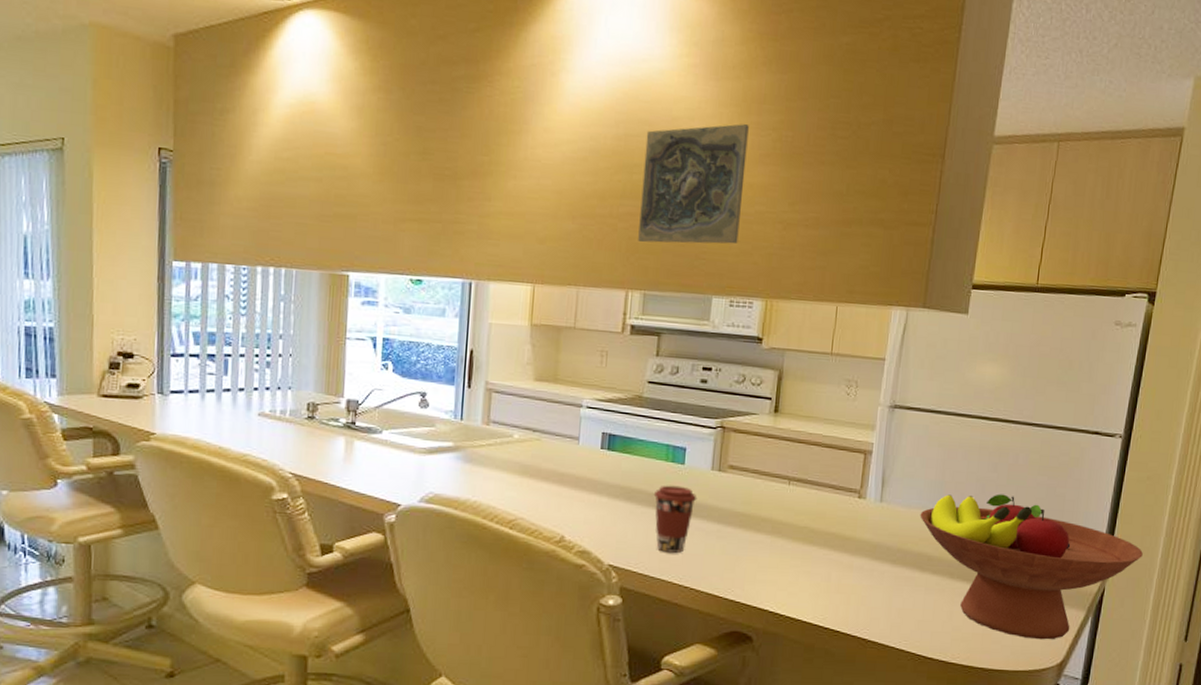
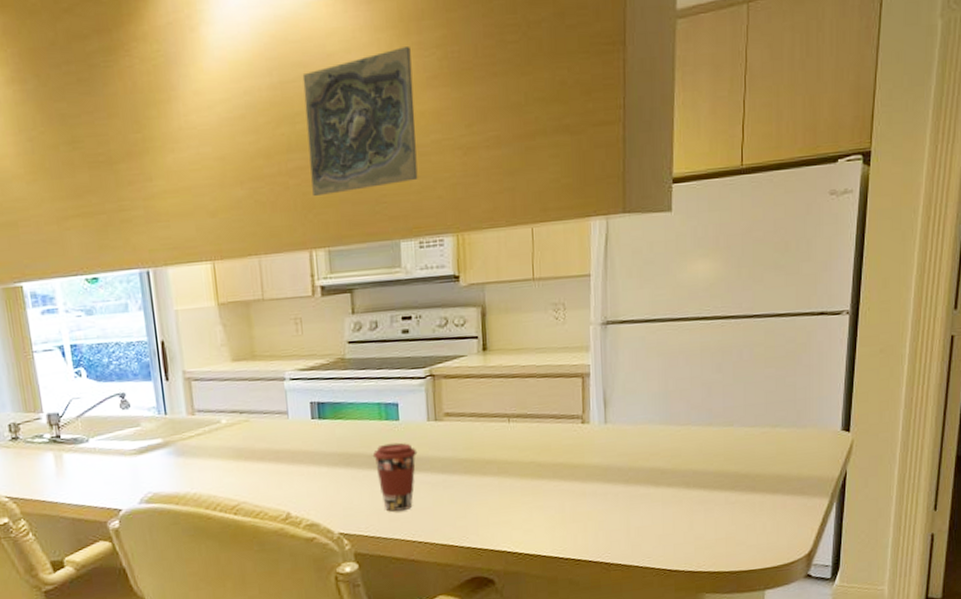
fruit bowl: present [920,494,1143,640] -> none [647,393,883,535]

